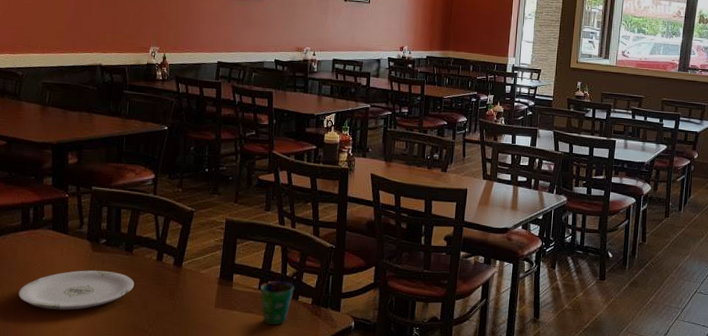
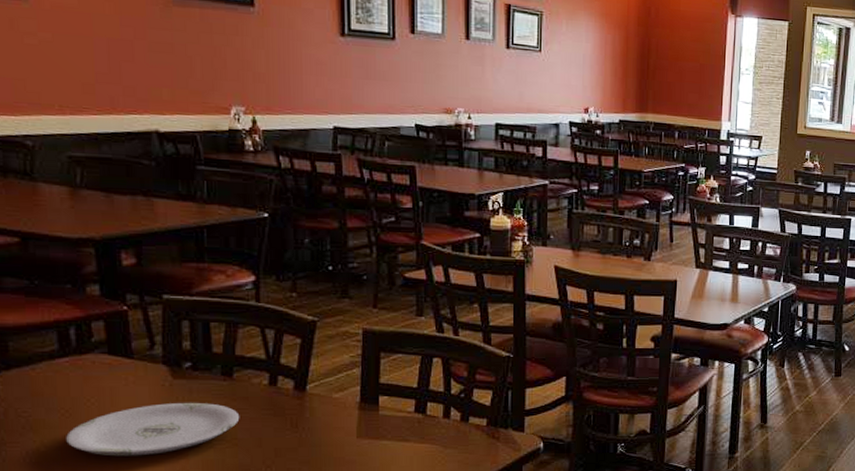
cup: present [260,281,294,325] -> none [417,401,462,454]

